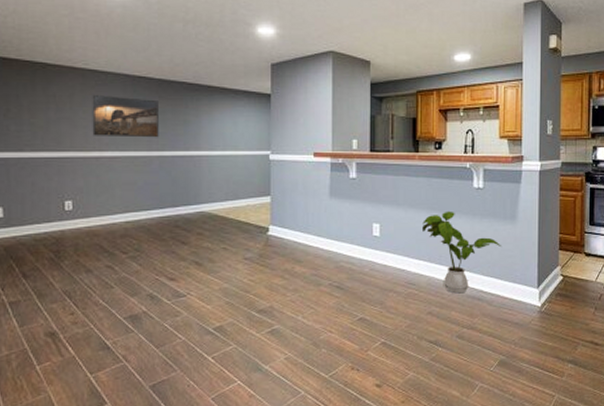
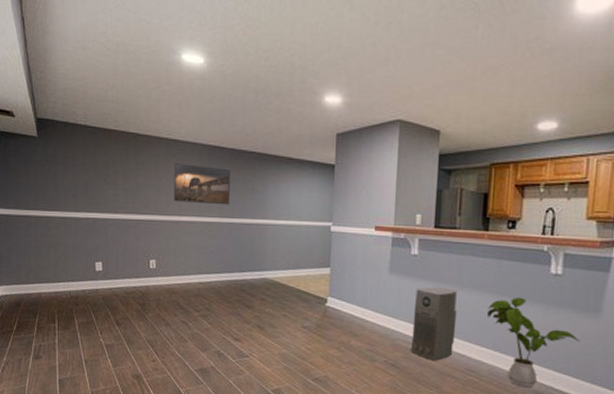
air purifier: none [355,207,395,279] -> present [411,286,457,361]

